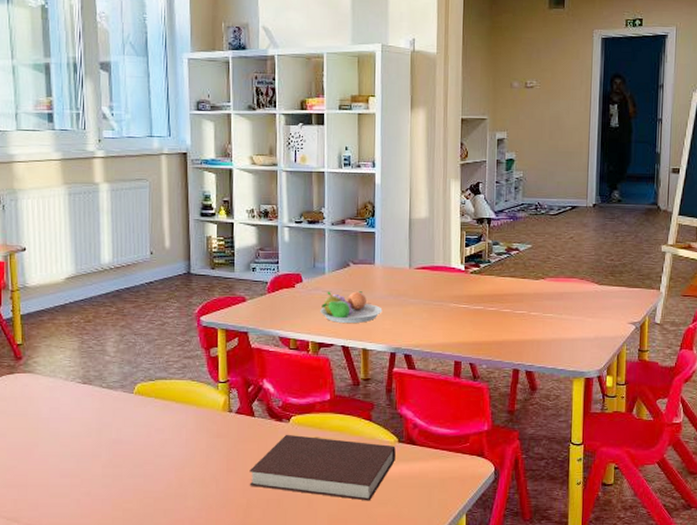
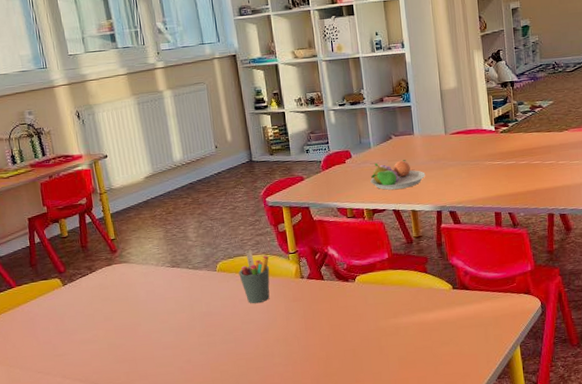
pen holder: none [158,372,195,436] -> present [238,249,270,304]
notebook: present [249,434,396,501] -> none [325,292,452,343]

